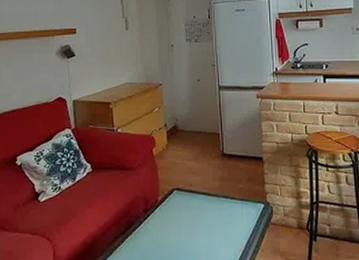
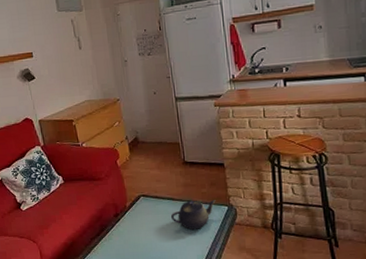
teapot: none [204,196,252,230] -> present [170,200,216,231]

